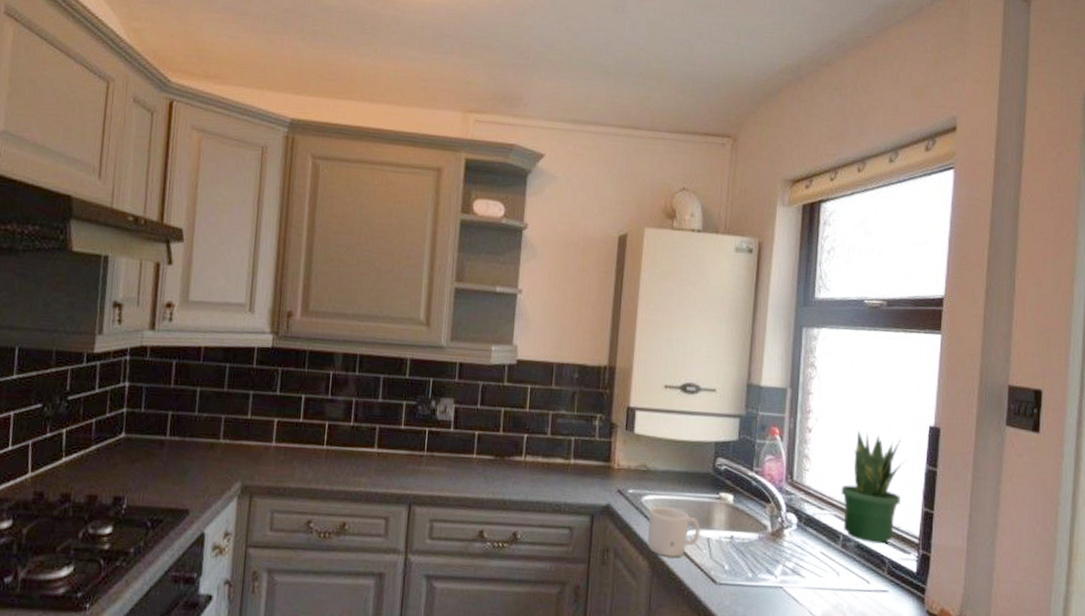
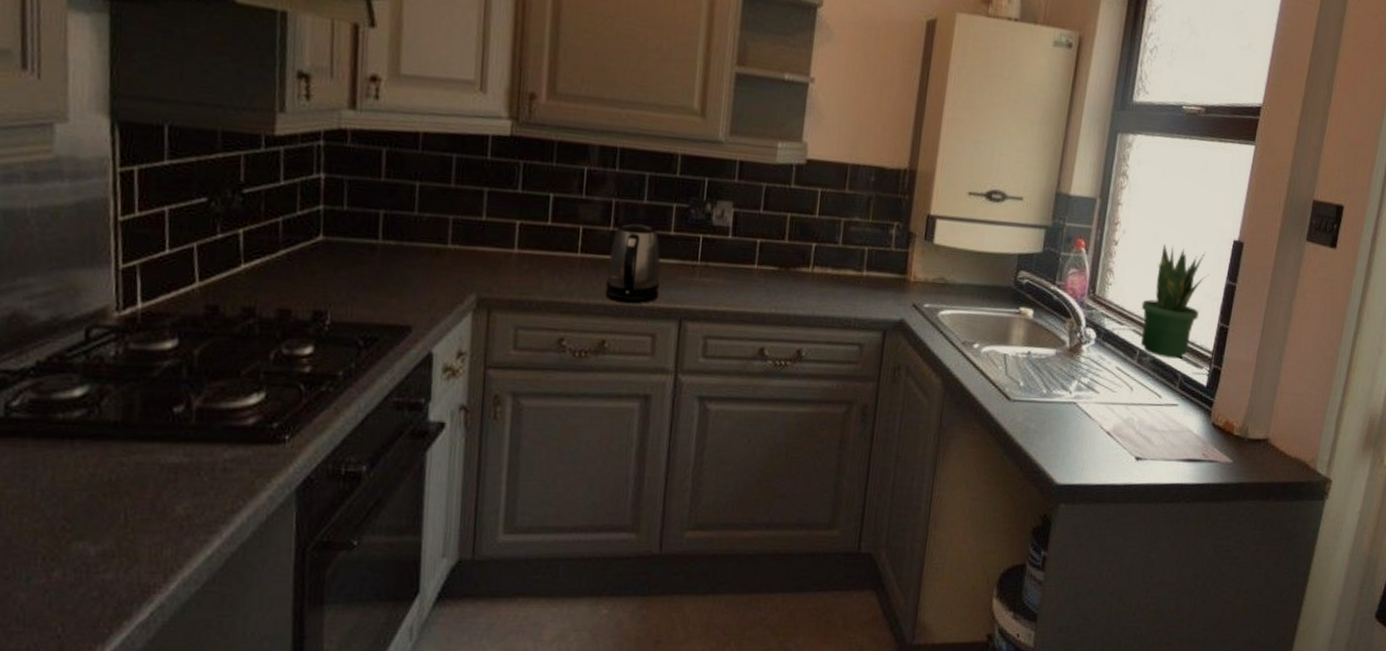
kettle: none [346,419,393,490] -> present [605,223,661,304]
mug: present [648,507,701,558] -> none [942,322,998,375]

